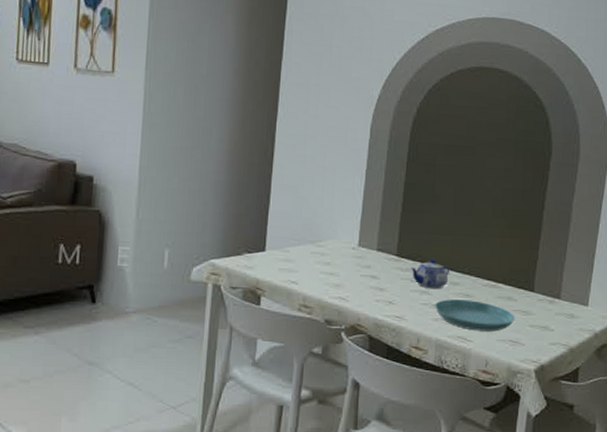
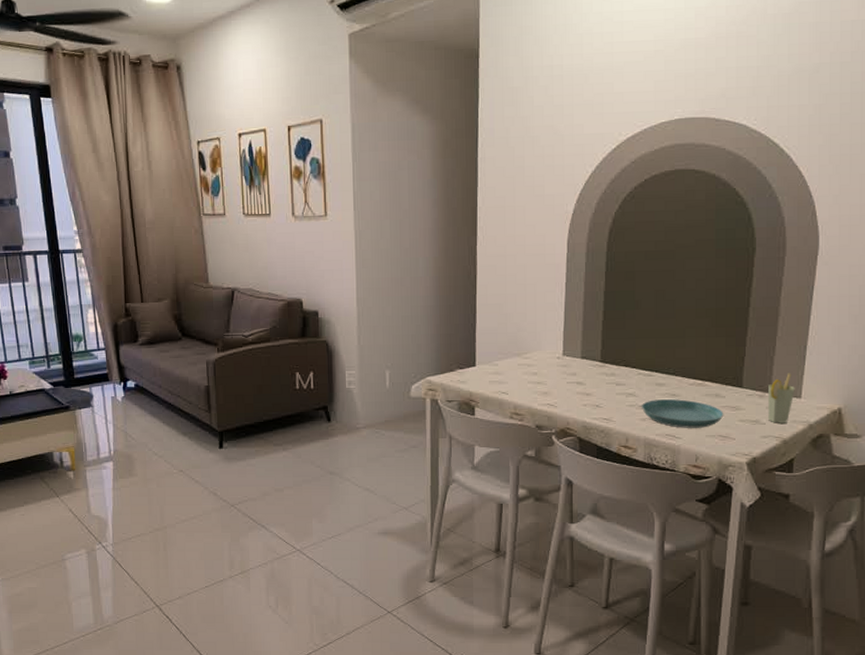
teapot: present [410,259,451,290] -> none [614,362,655,391]
cup: none [557,280,583,331] -> present [768,373,795,423]

